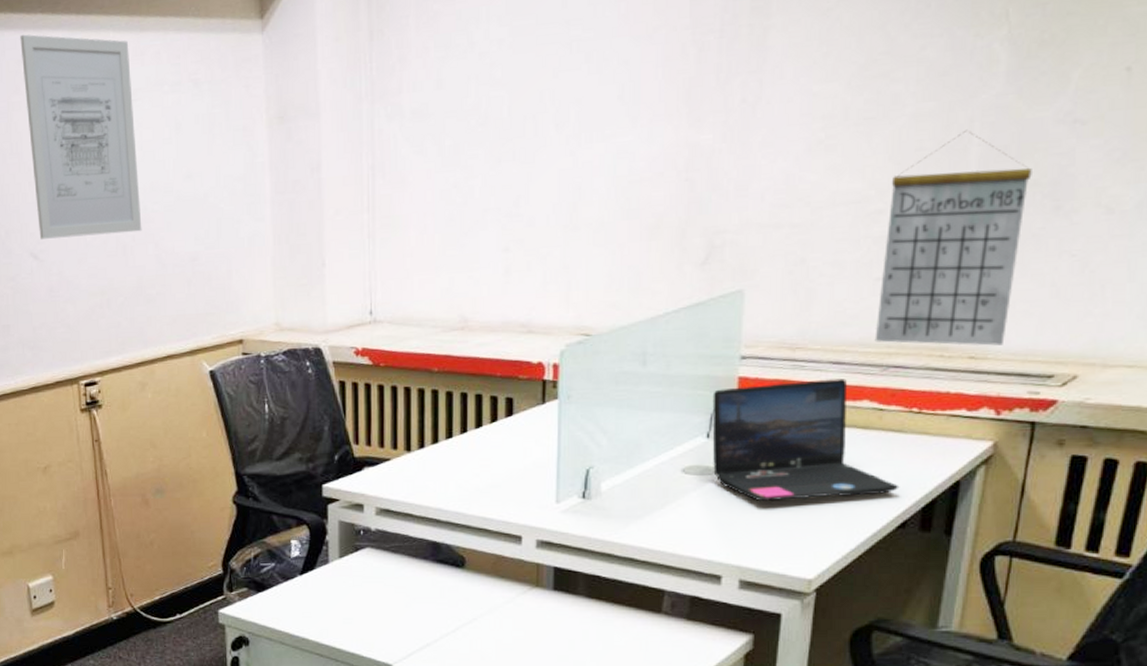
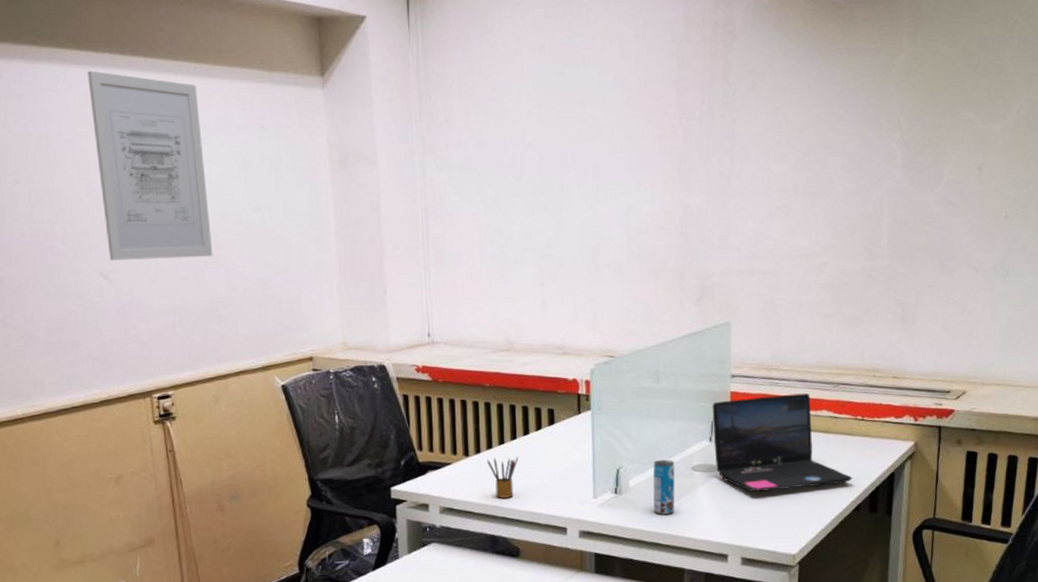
pencil box: none [432,453,469,500] -> present [487,457,519,498]
beverage can: none [629,459,660,525] -> present [653,459,675,515]
calendar: present [874,129,1032,346] -> none [827,205,924,369]

